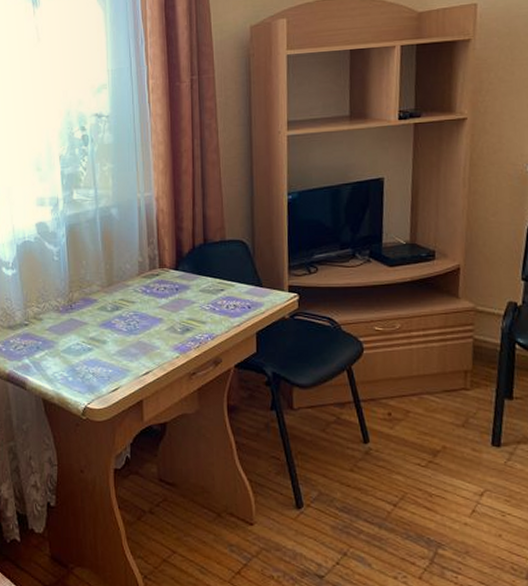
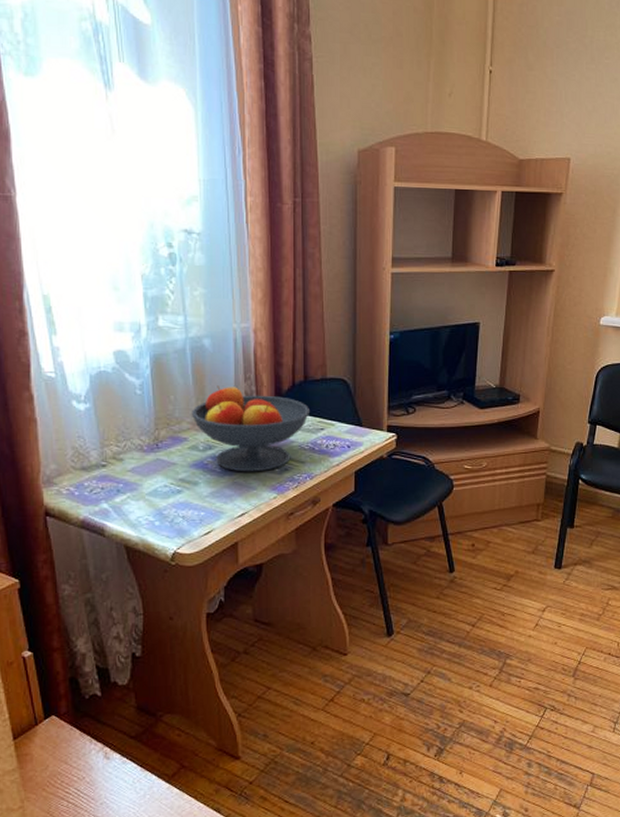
fruit bowl: none [100,250,211,332] -> present [191,385,311,472]

